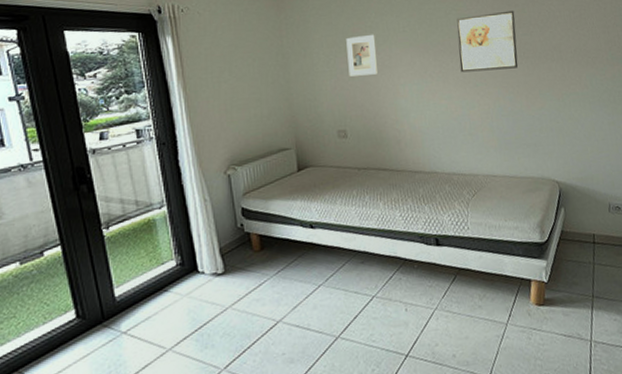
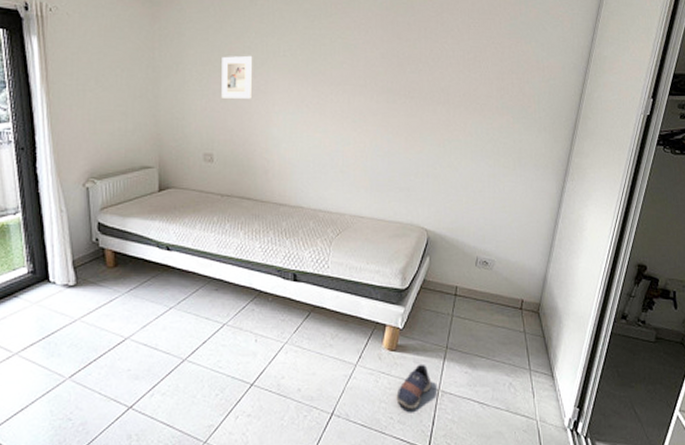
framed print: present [457,10,518,73] -> none [339,44,405,107]
shoe: none [550,315,584,365] -> present [396,363,432,410]

